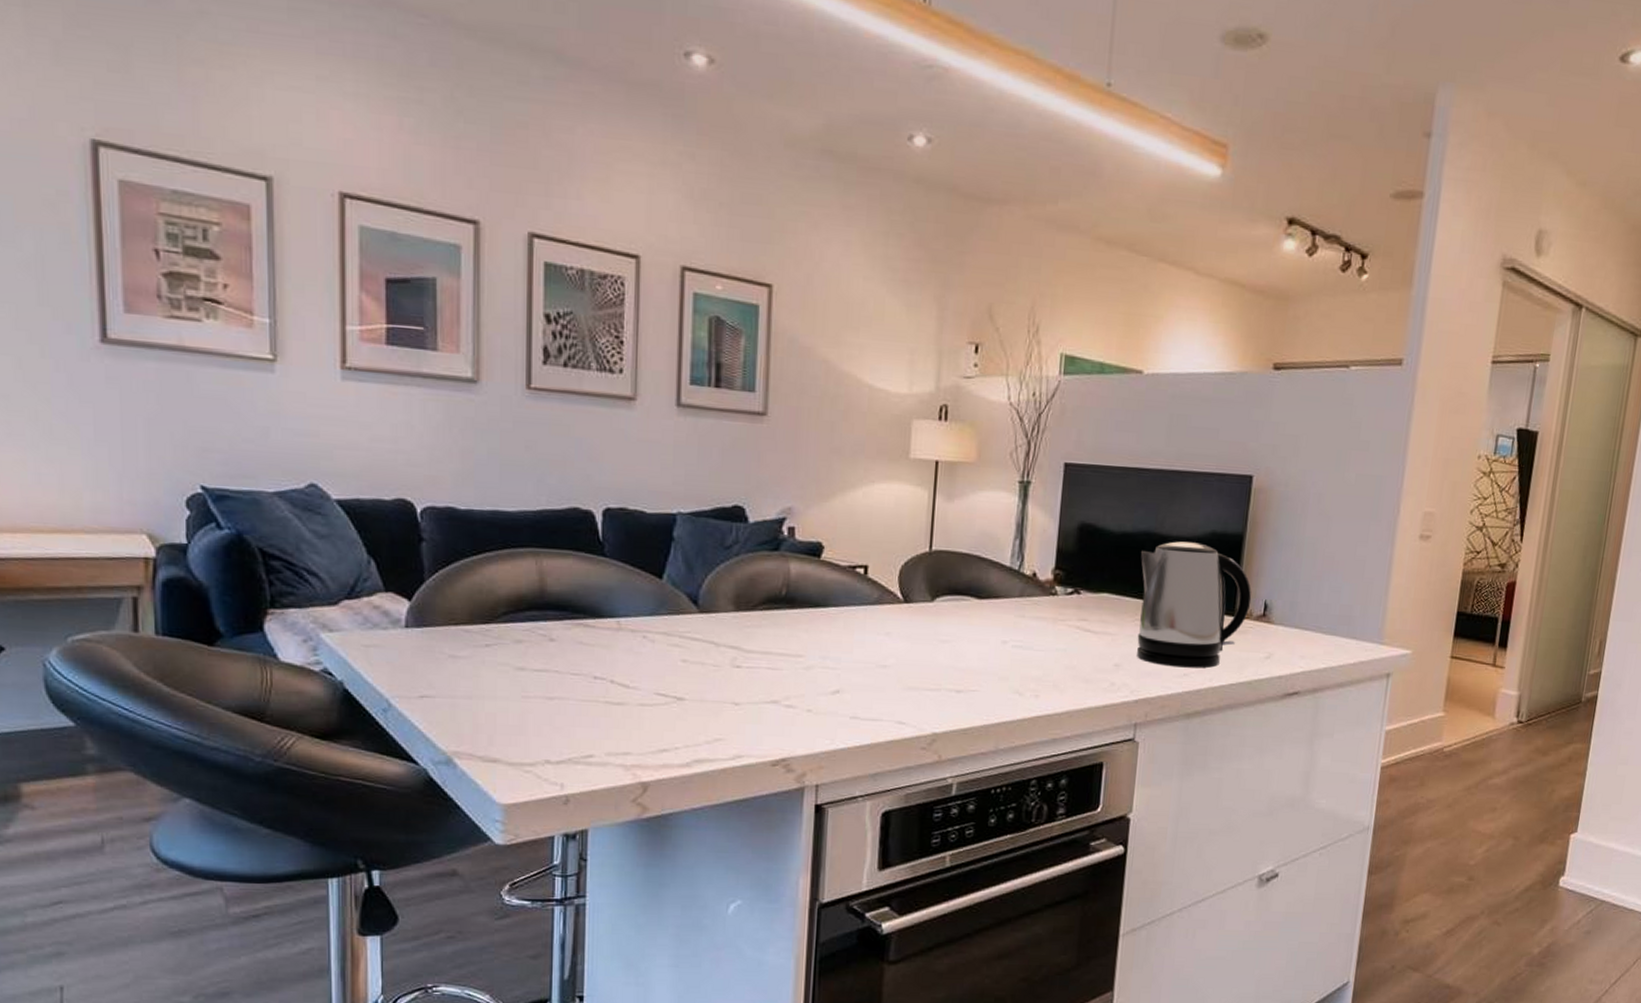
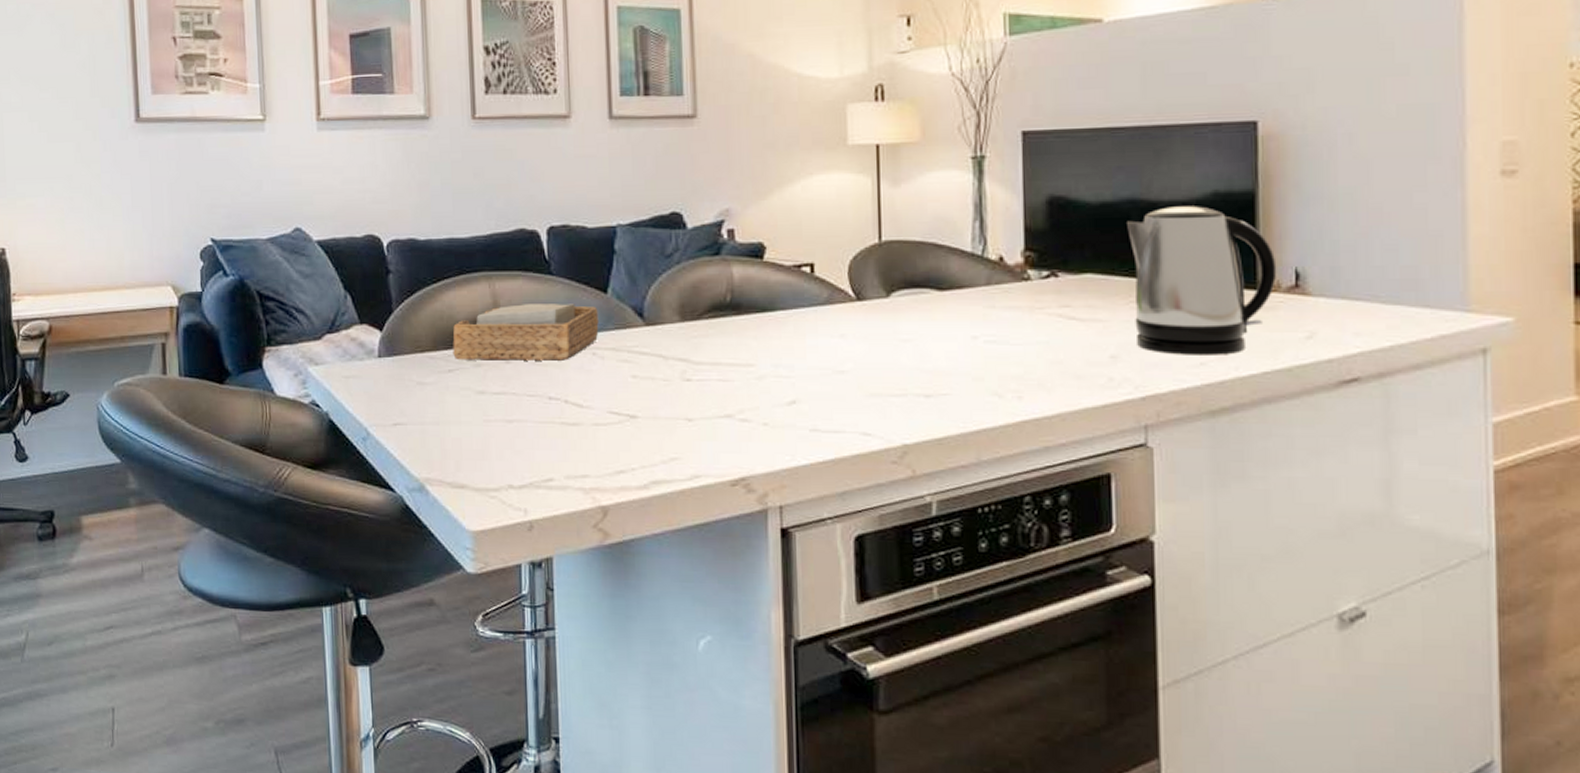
napkin holder: none [491,583,652,642] -> present [452,302,599,361]

